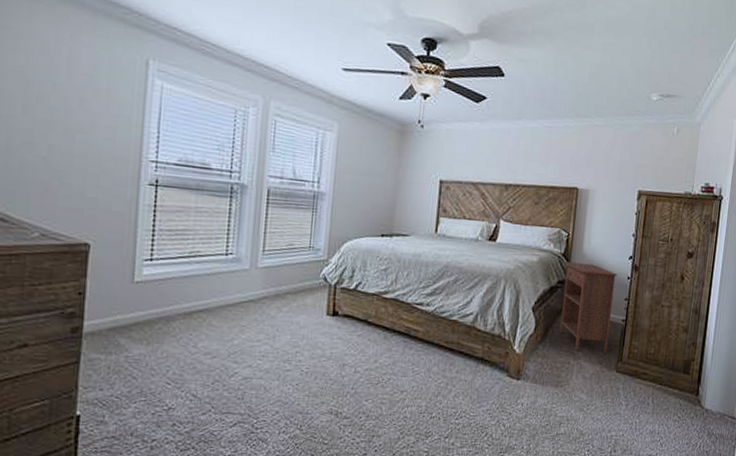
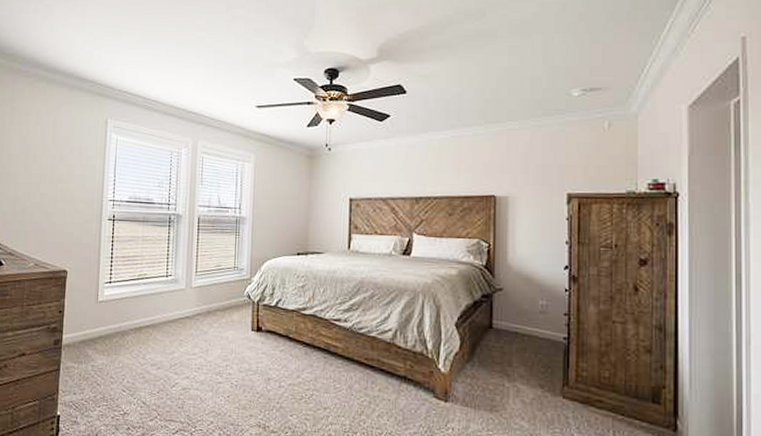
nightstand: present [559,261,617,353] -> none [486,274,552,375]

